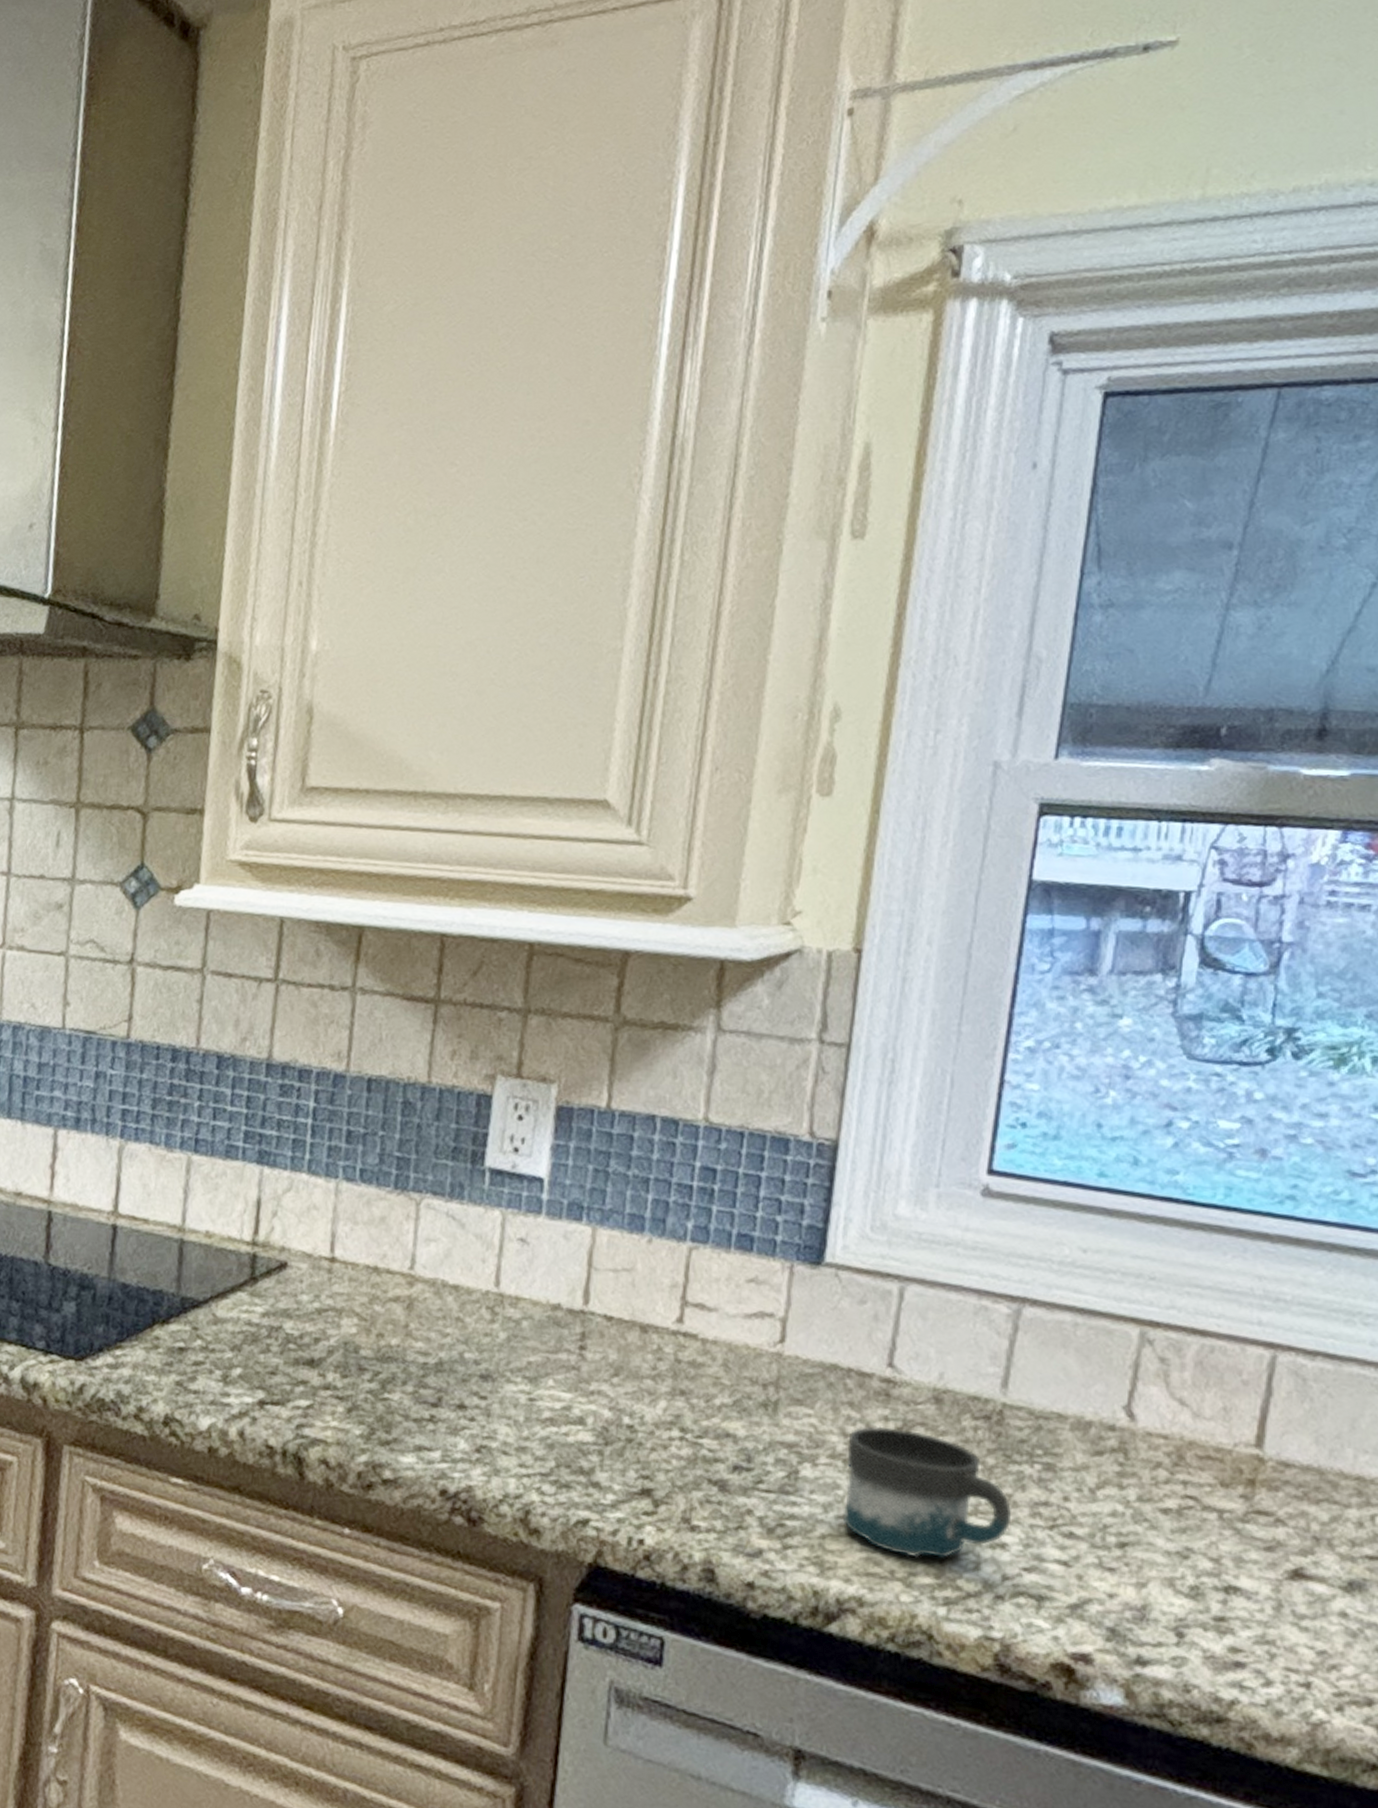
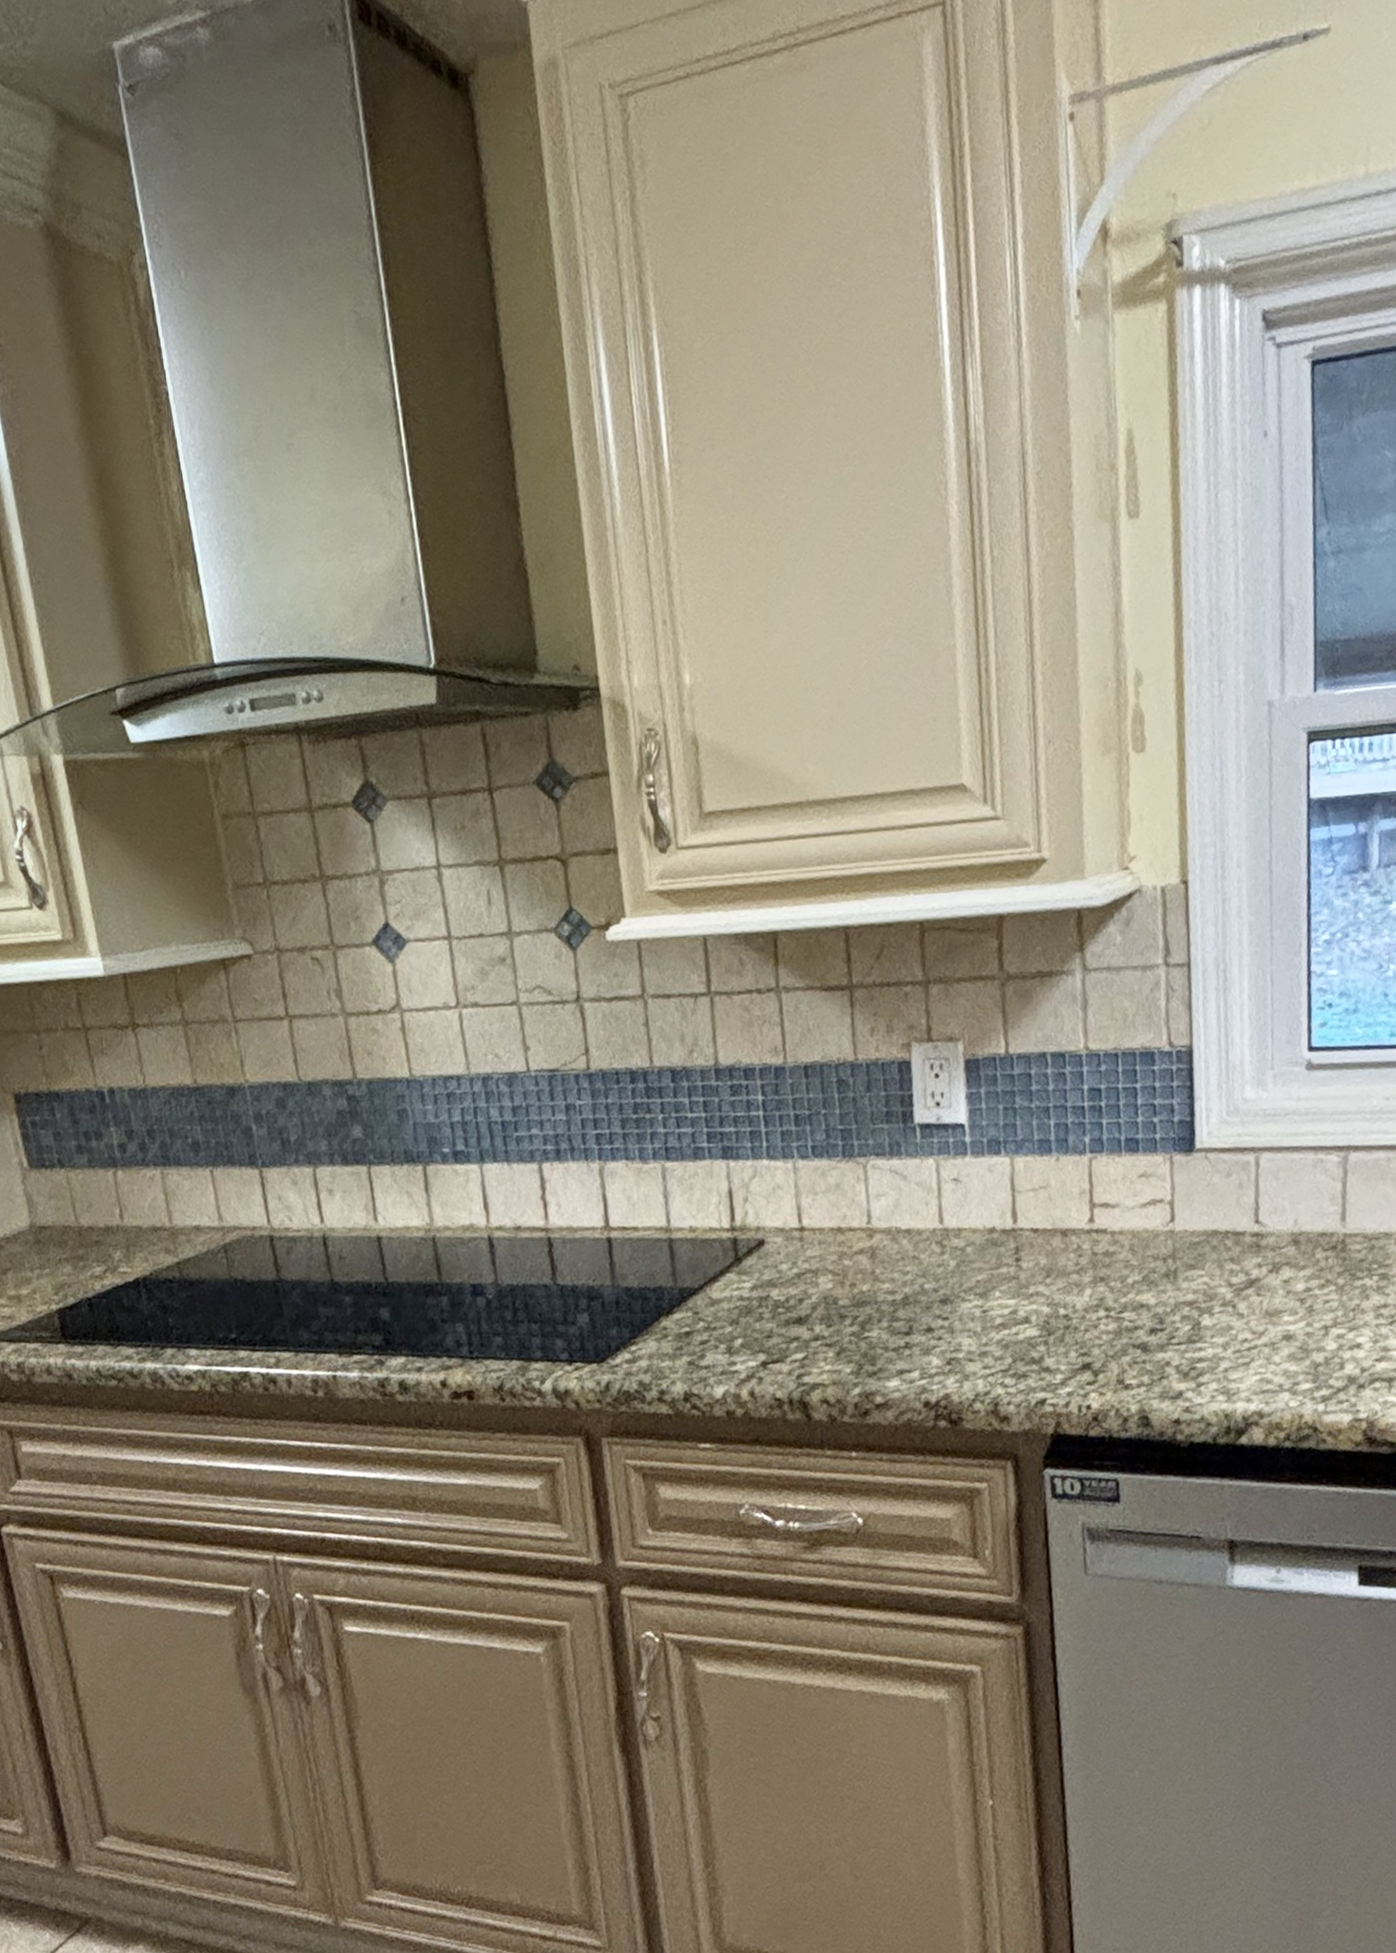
mug: present [842,1426,1012,1559] -> none [1234,1270,1362,1371]

